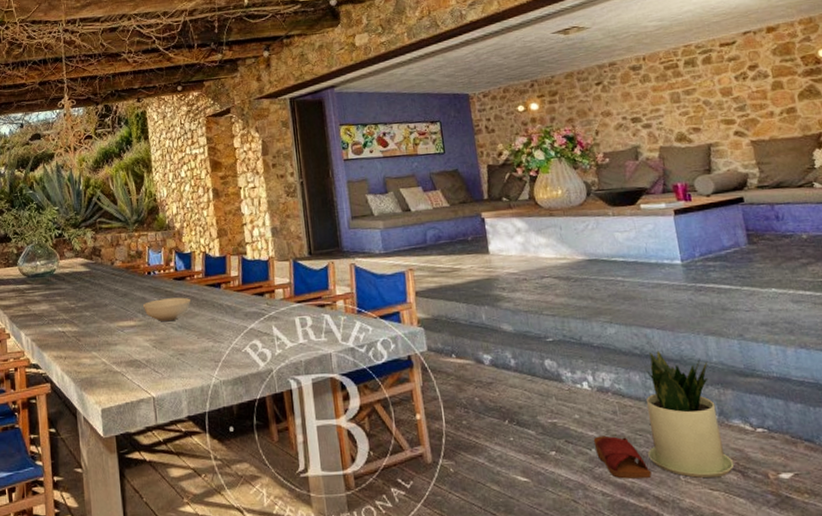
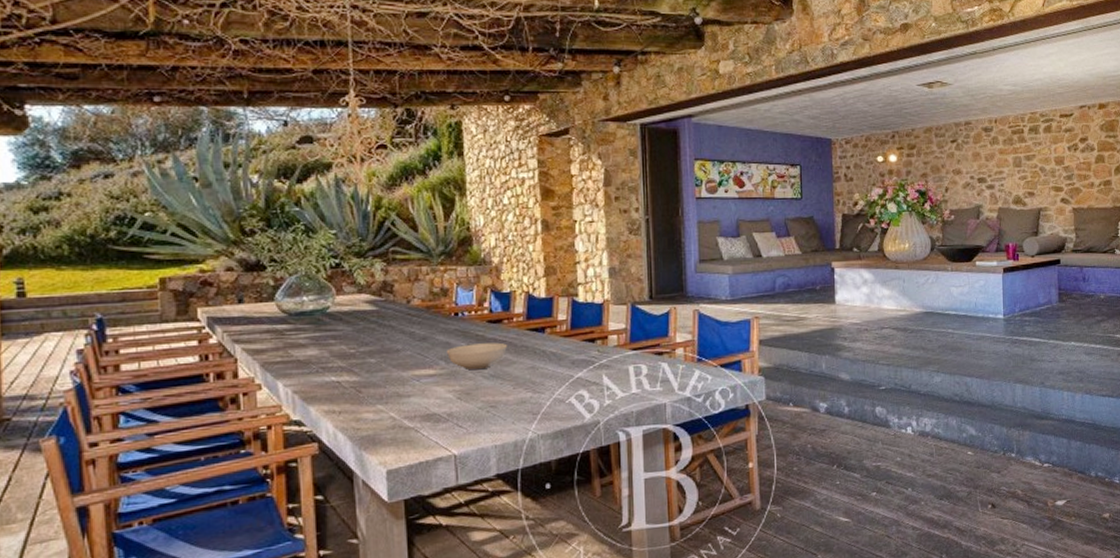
sandal: present [593,435,652,479] -> none [910,475,956,514]
planter: present [645,351,735,479] -> none [955,397,1023,509]

